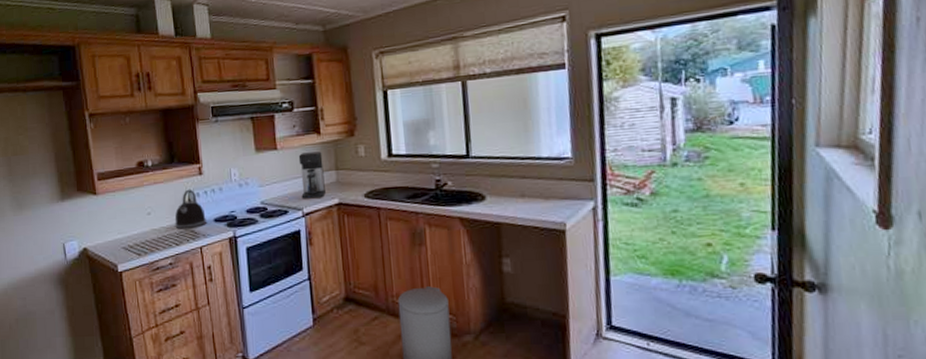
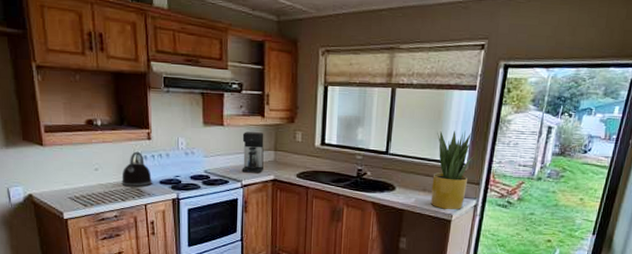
planter: none [526,118,579,218] -> present [430,130,474,211]

